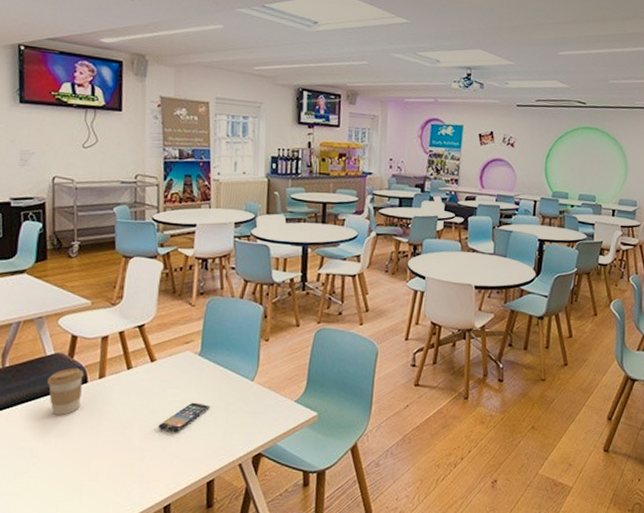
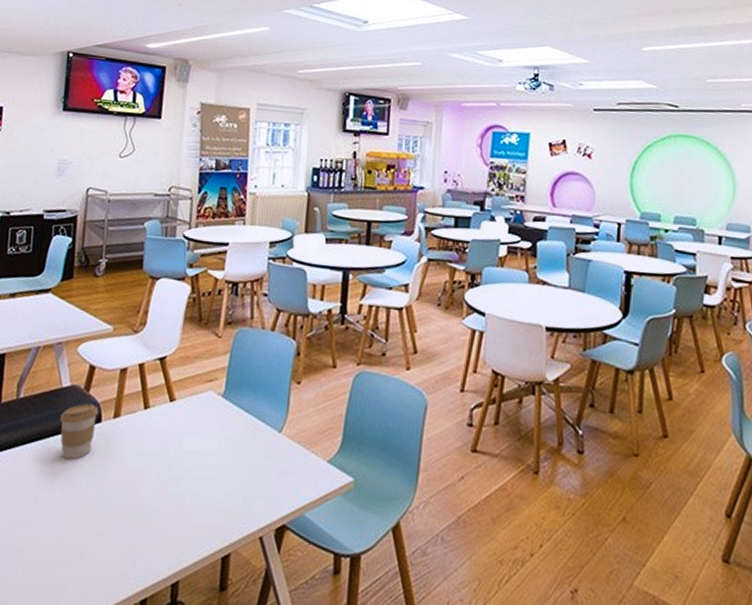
smartphone: present [158,402,210,432] -> none [171,454,230,490]

